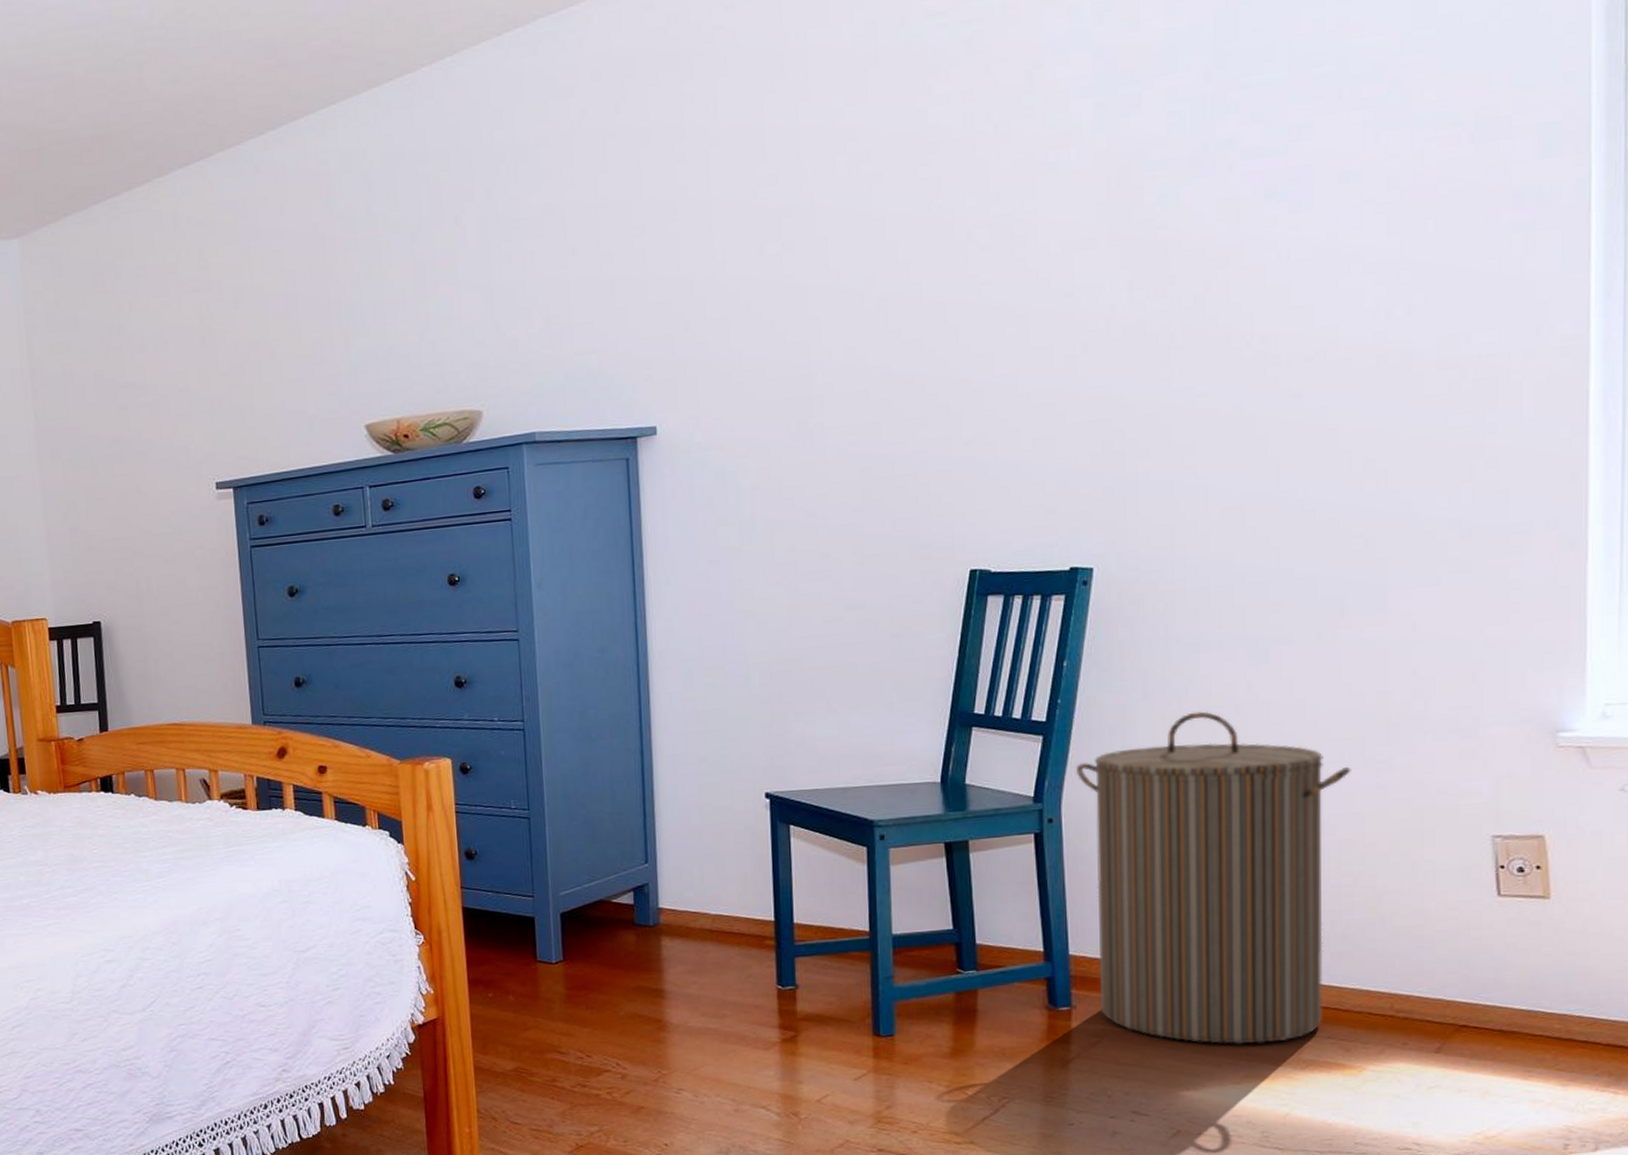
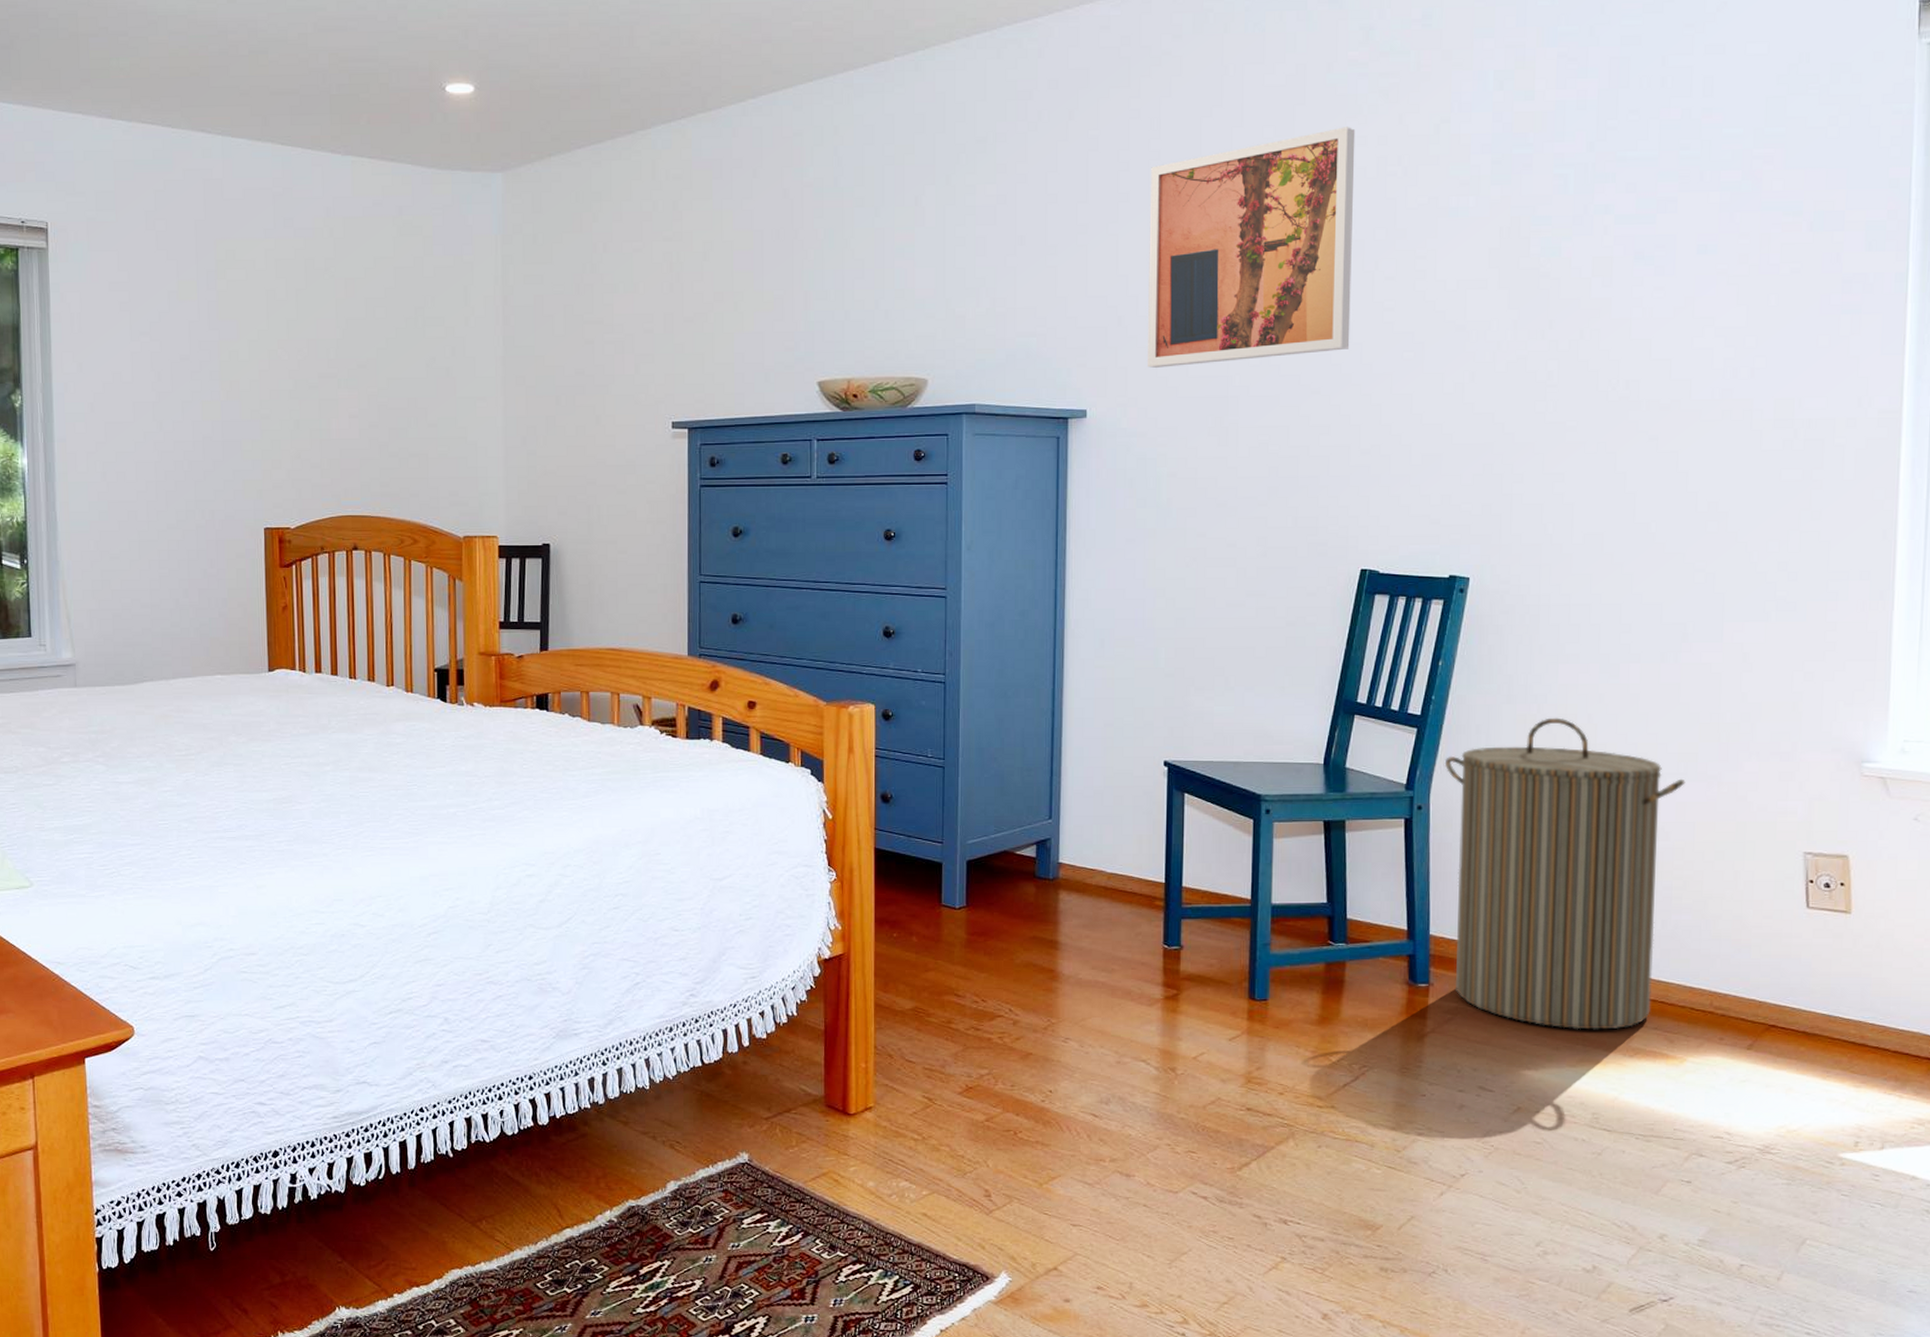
wall art: none [710,85,944,374] -> present [1148,127,1356,368]

